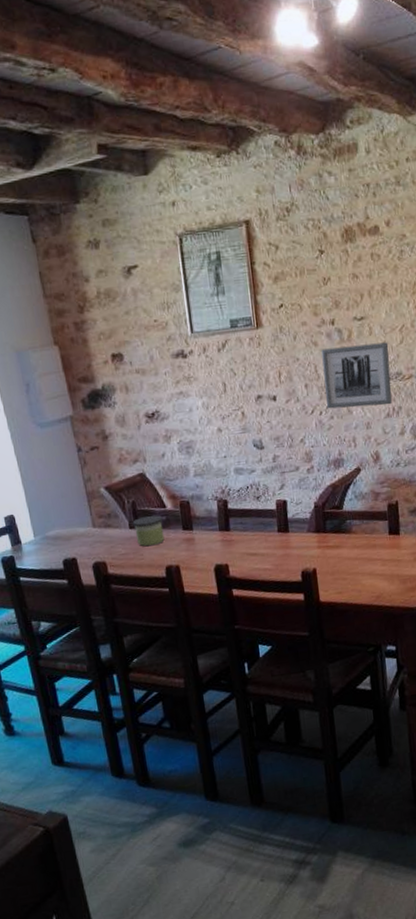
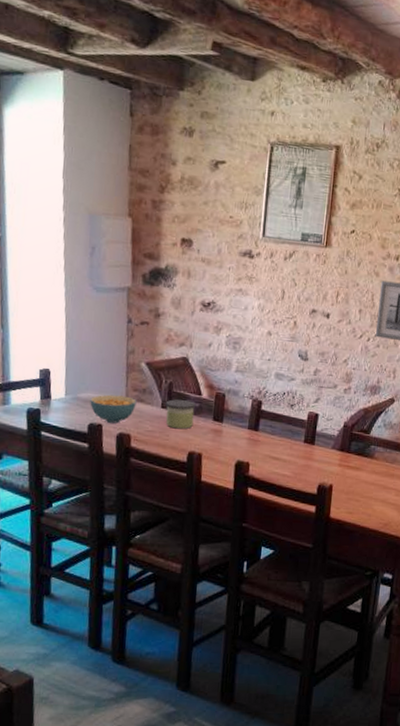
cereal bowl: none [59,524,105,555] -> present [90,394,137,424]

